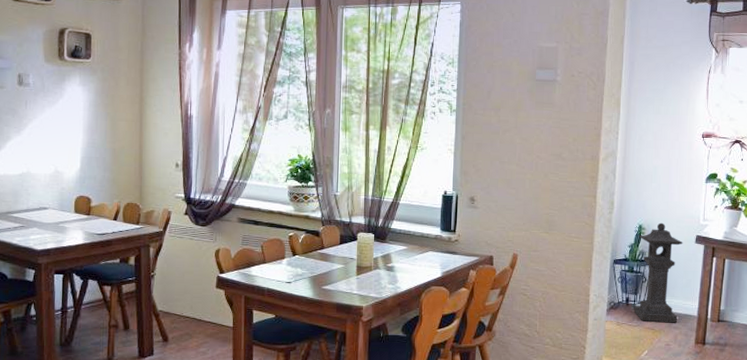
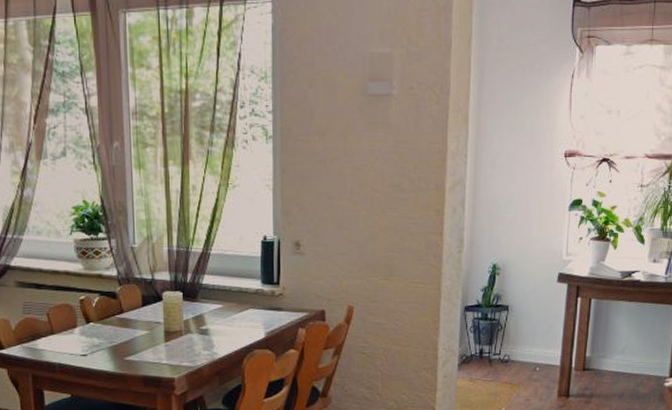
stone lantern: present [635,222,683,323] -> none [490,260,544,376]

